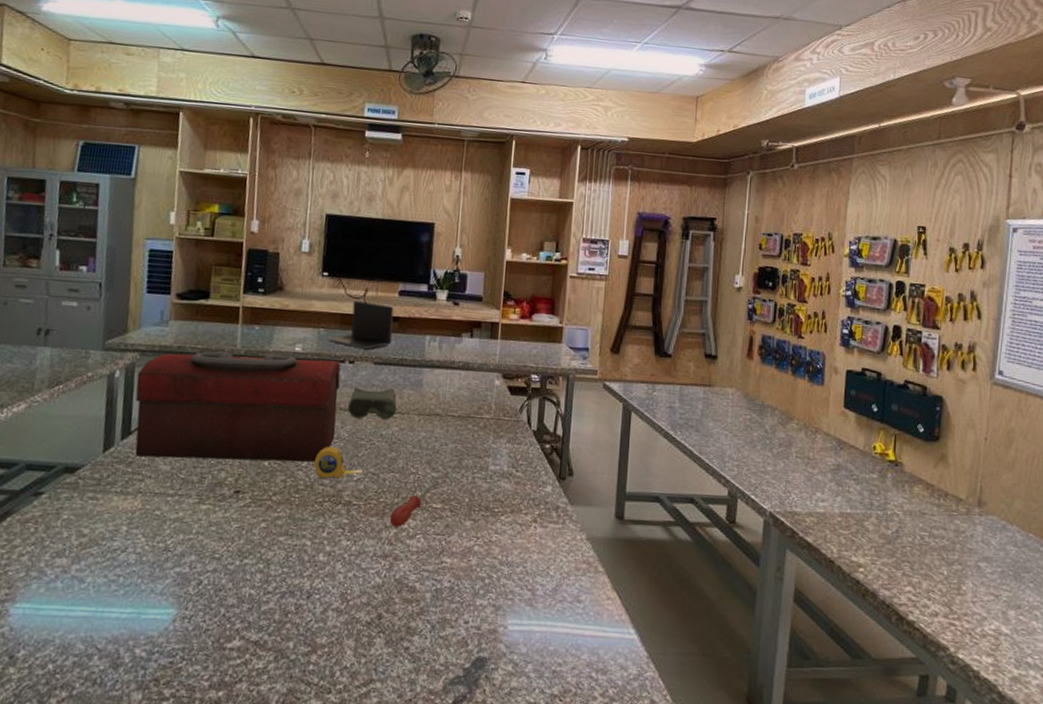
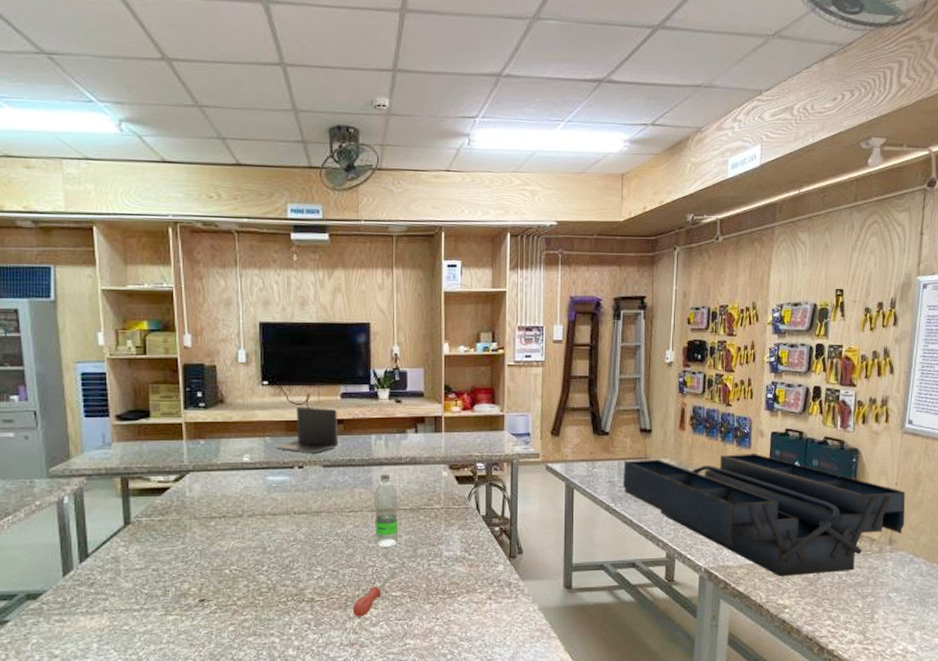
toolbox: present [135,351,341,462] -> none [87,465,292,577]
tape measure: present [313,447,363,479] -> none [273,550,323,579]
goggles: present [347,387,397,420] -> none [301,489,350,520]
bottle: none [420,376,447,455] -> present [374,473,399,547]
tool box: none [684,386,996,532] -> present [623,453,906,576]

